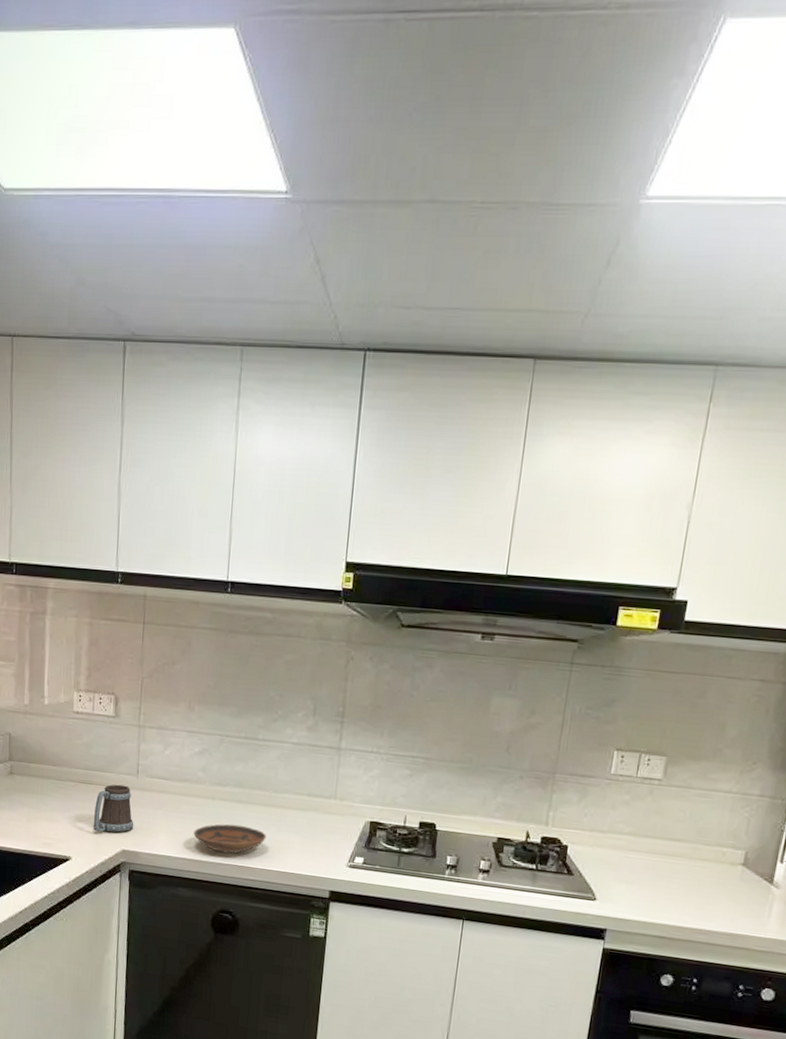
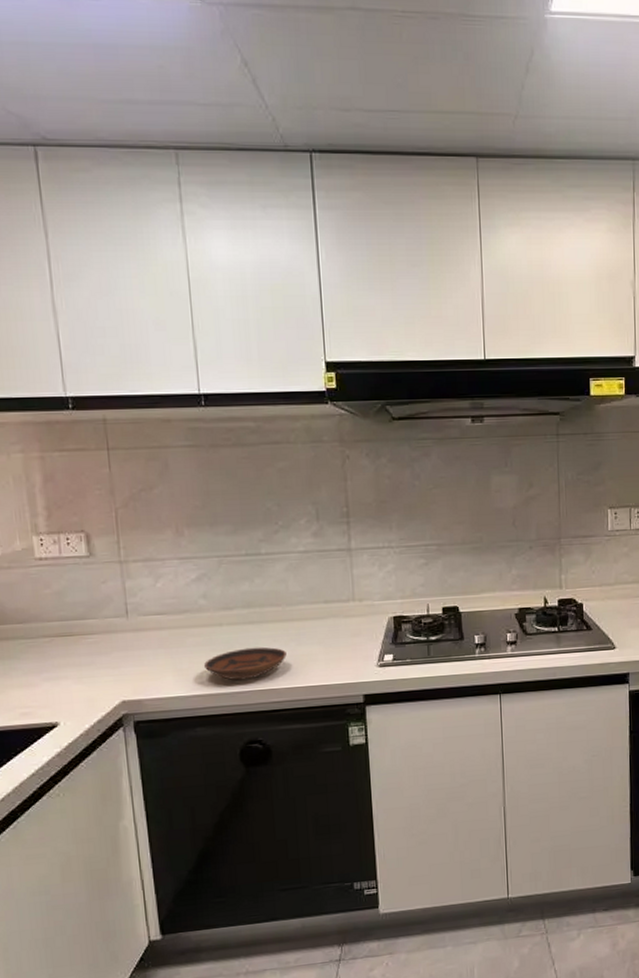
mug: present [93,784,134,834] -> none [79,629,132,688]

